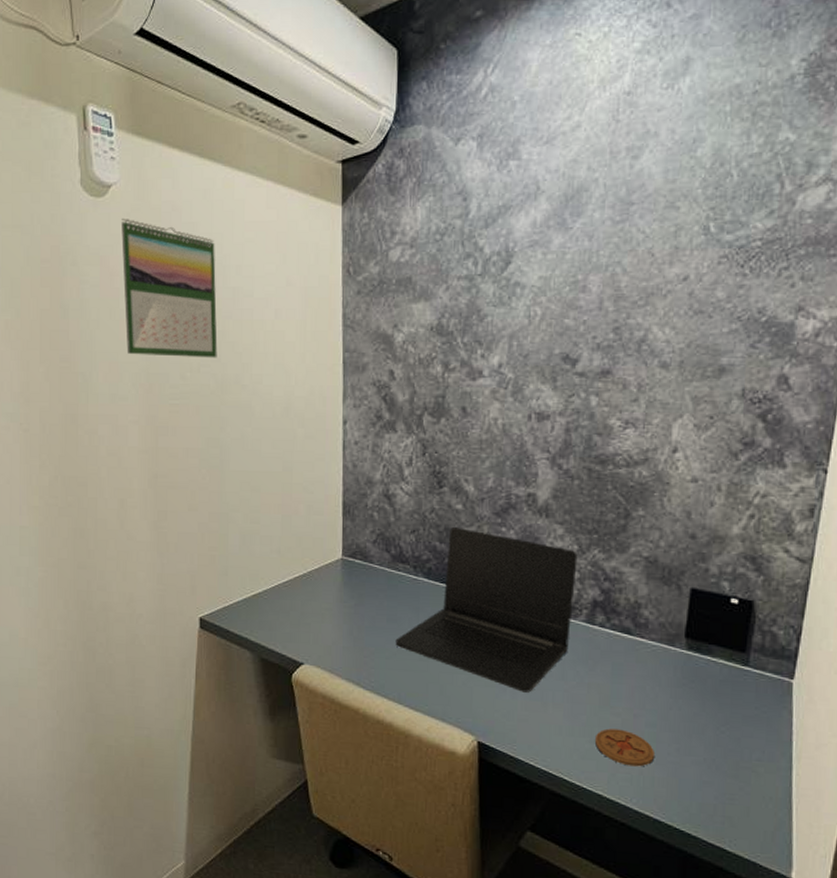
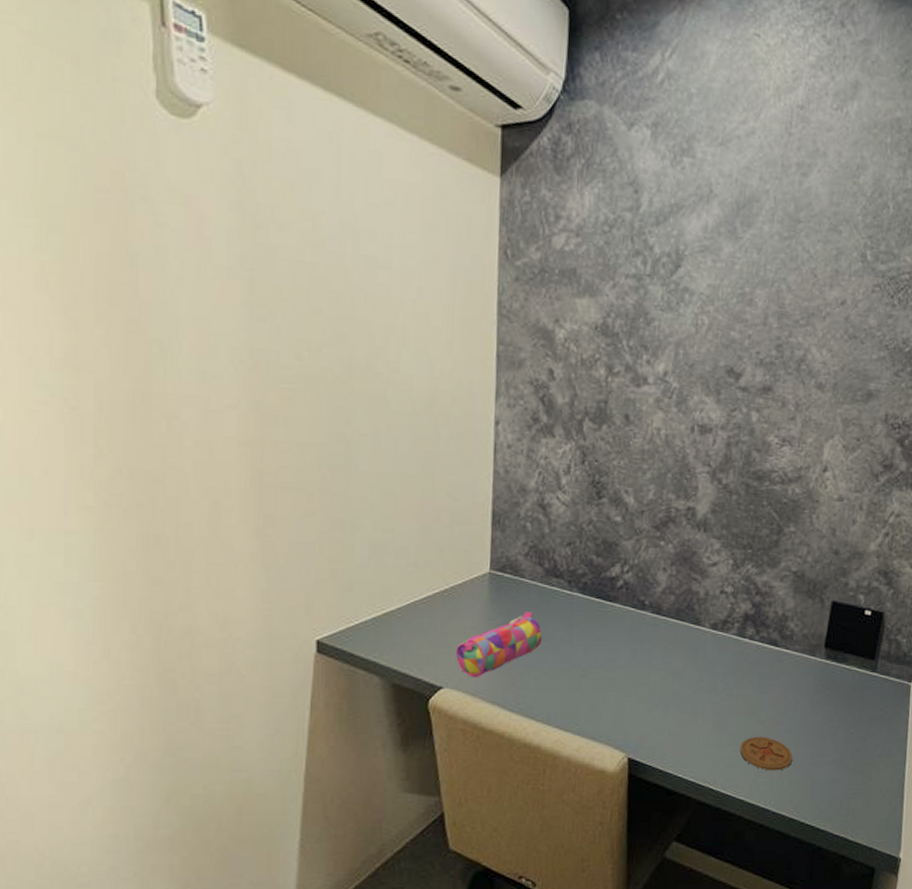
calendar: present [121,217,218,358] -> none [215,149,344,338]
pencil case: none [314,595,391,656] -> present [456,612,542,678]
laptop: present [395,526,578,693] -> none [546,539,733,707]

